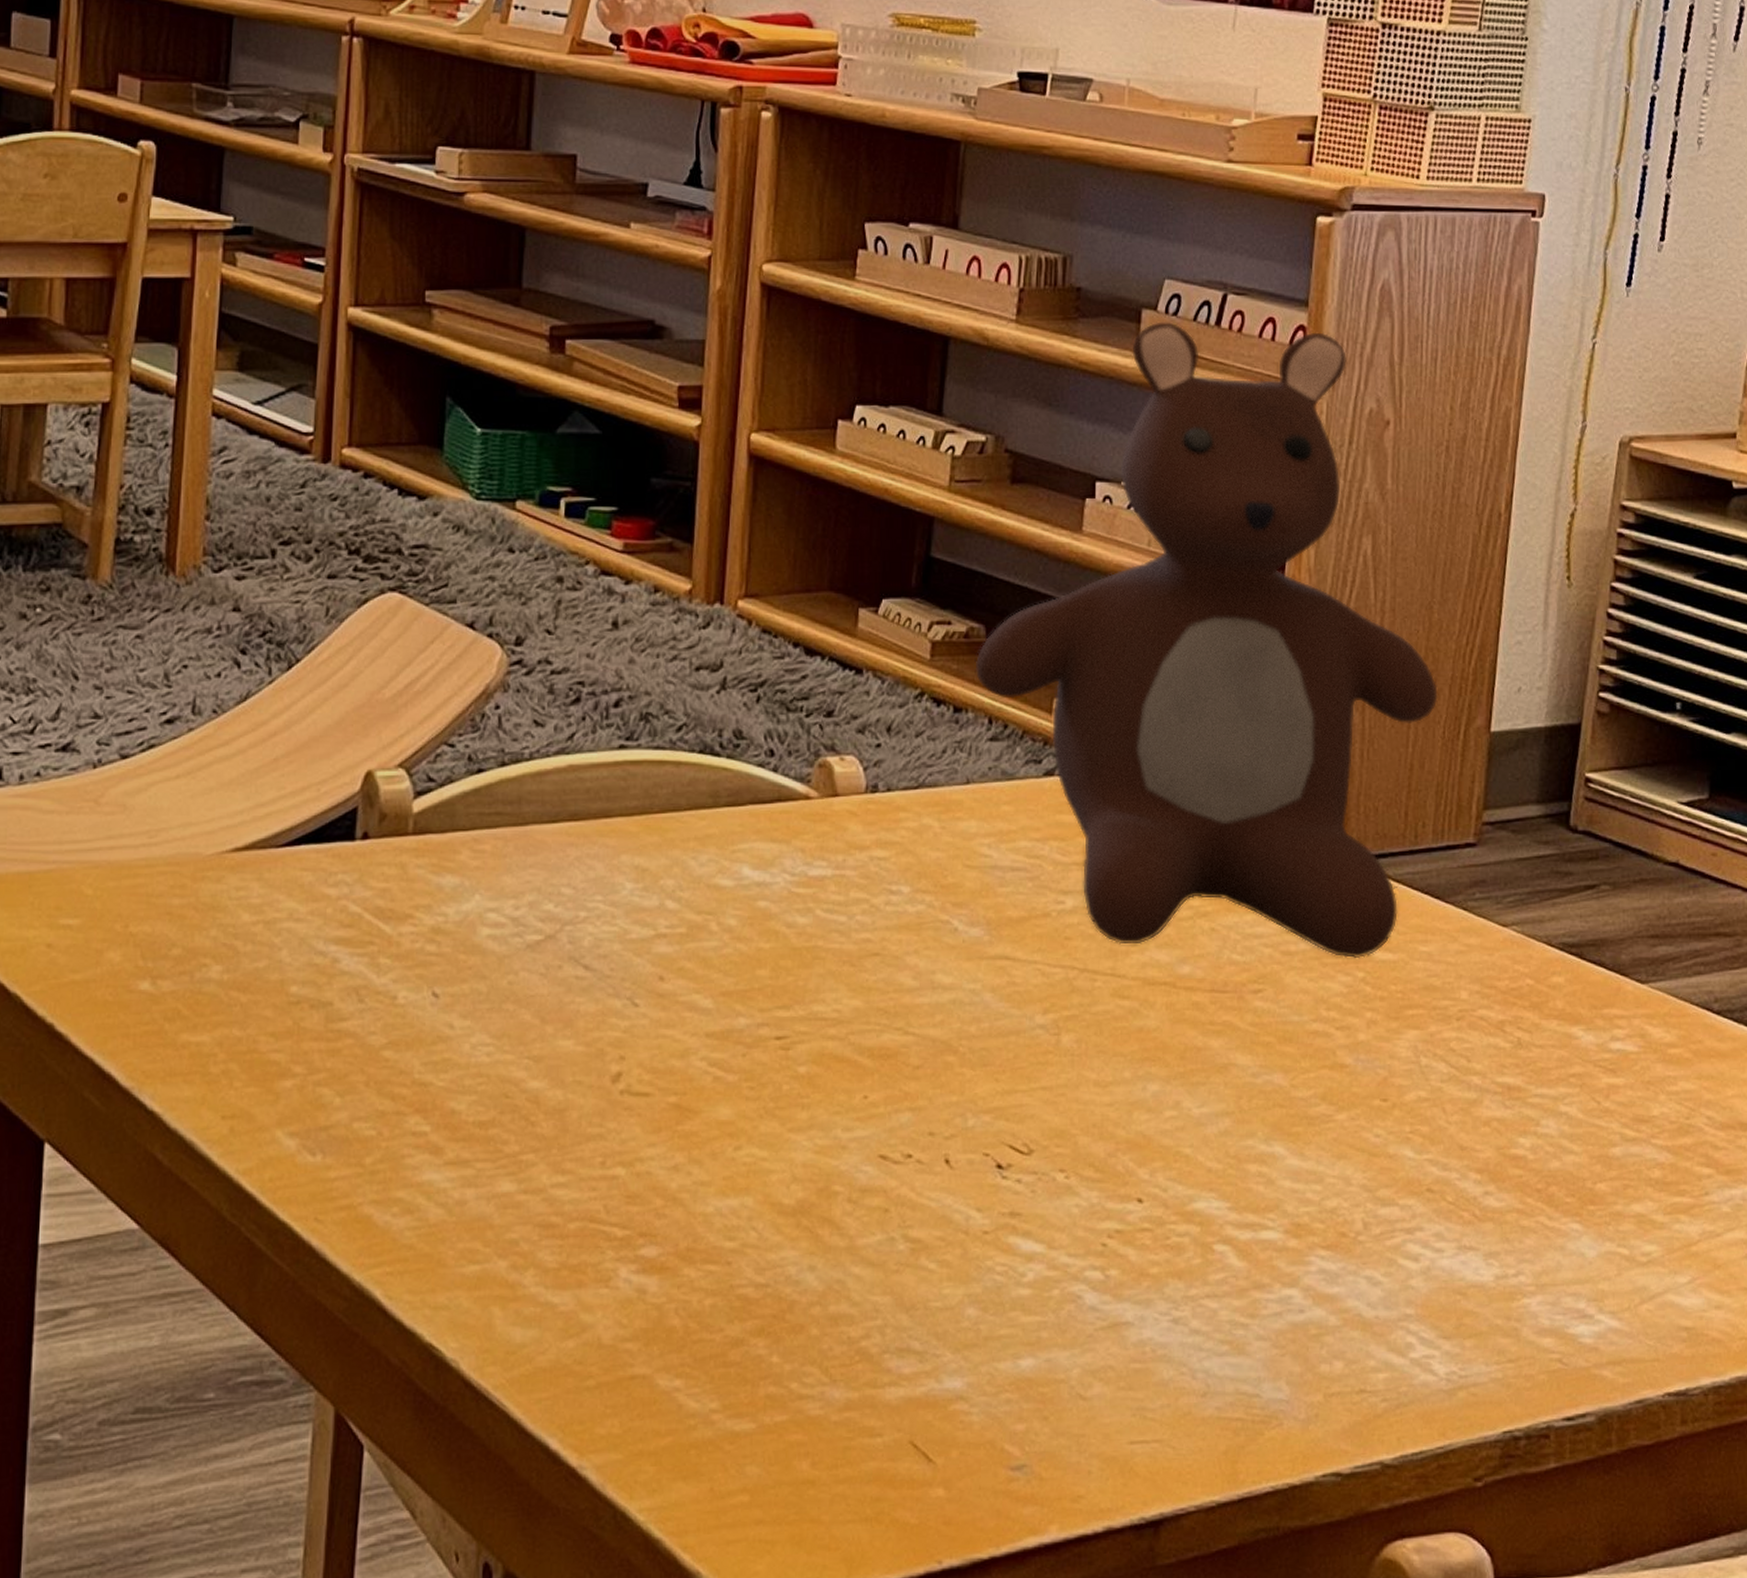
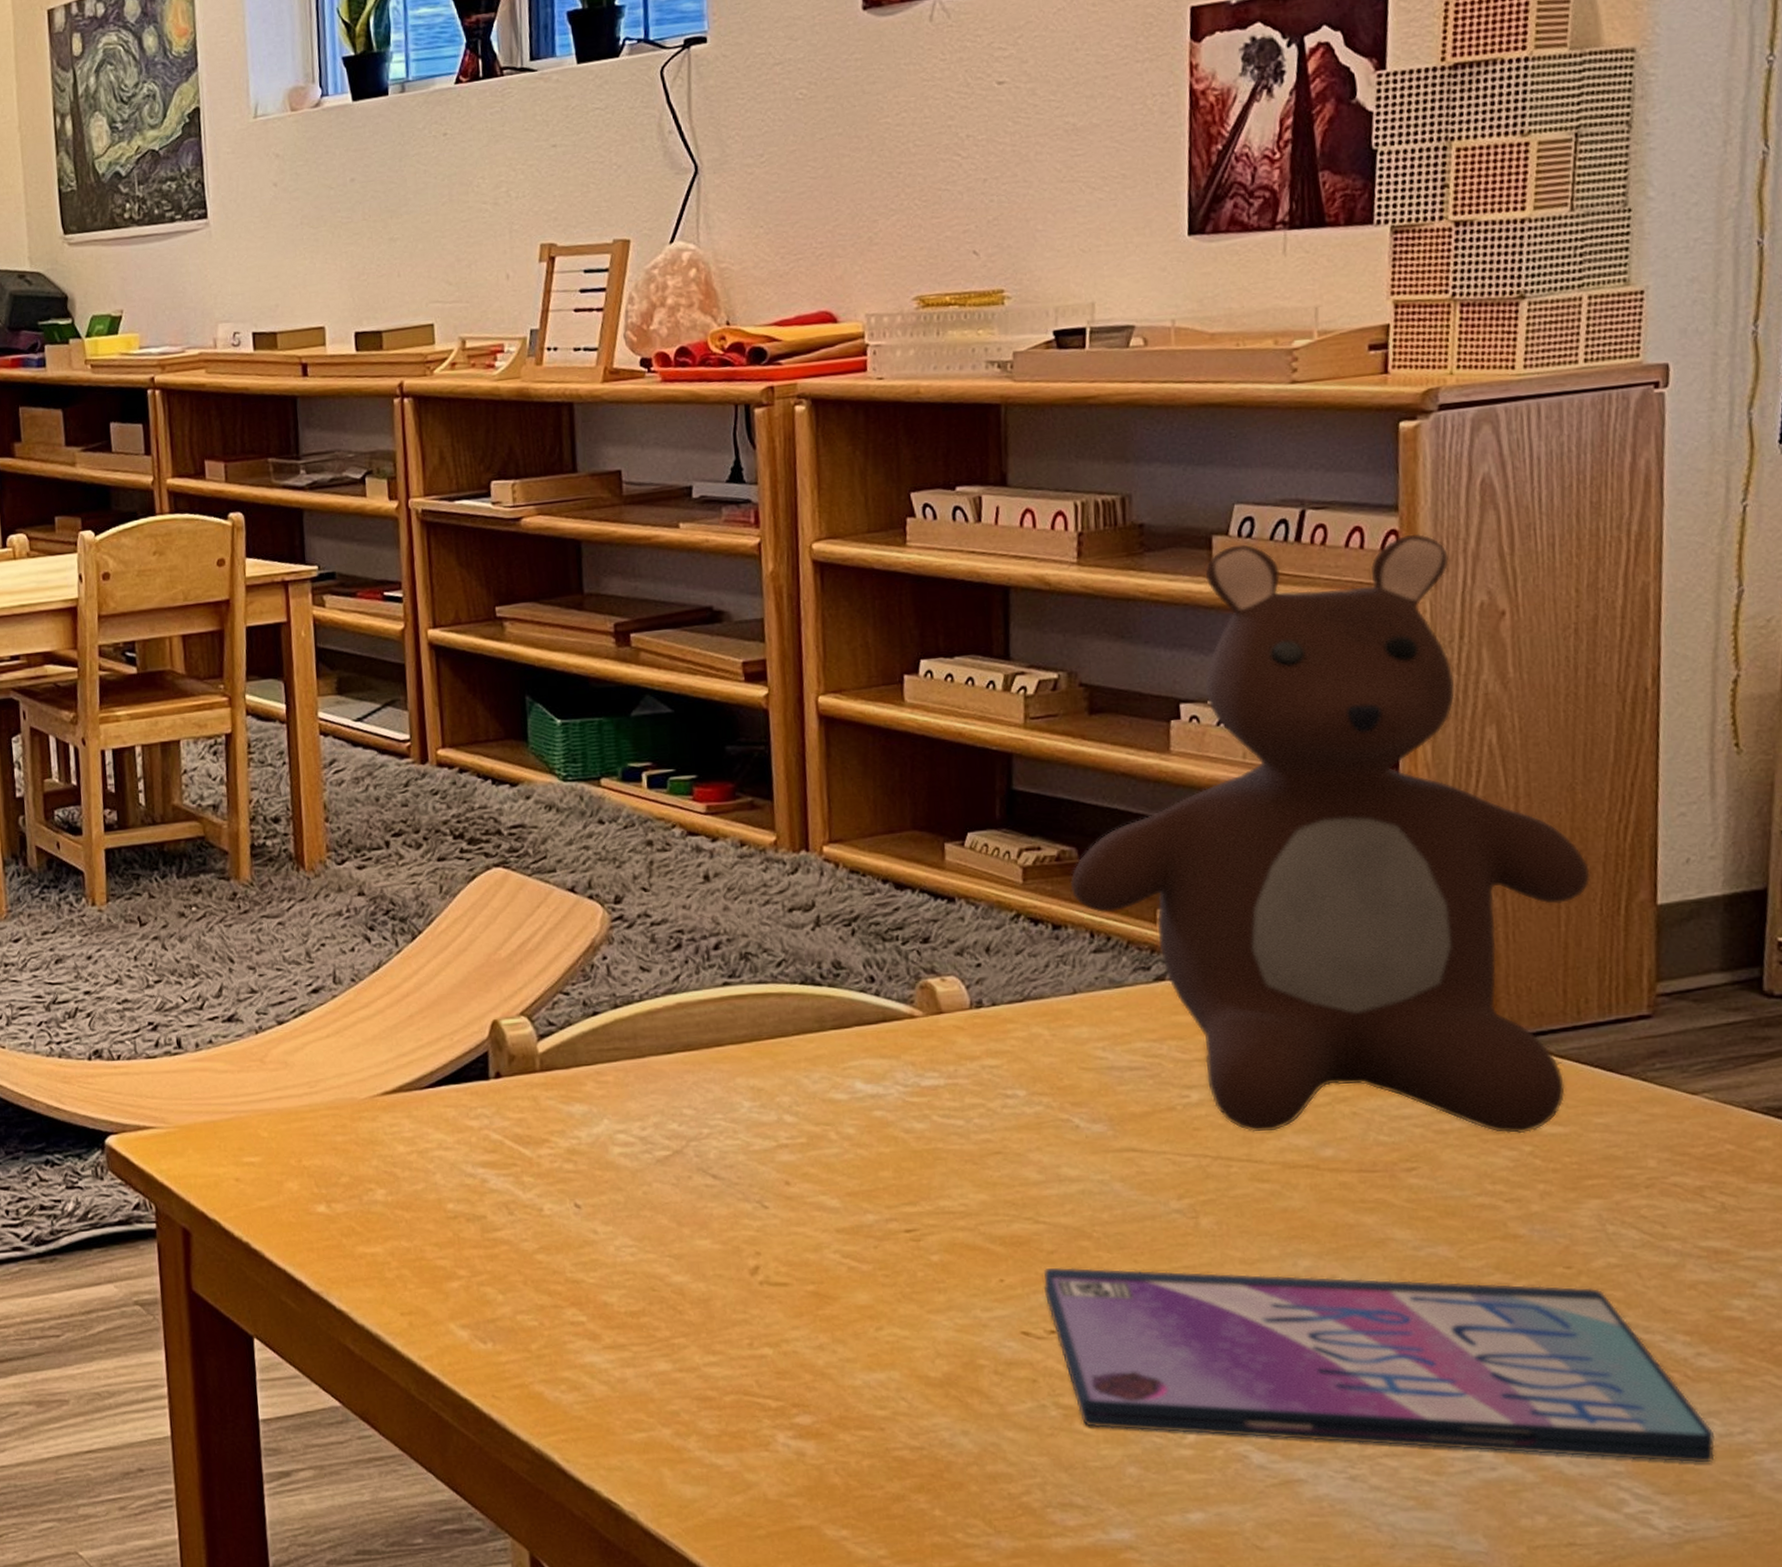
video game case: none [905,1085,1493,1305] -> present [1043,1267,1716,1462]

